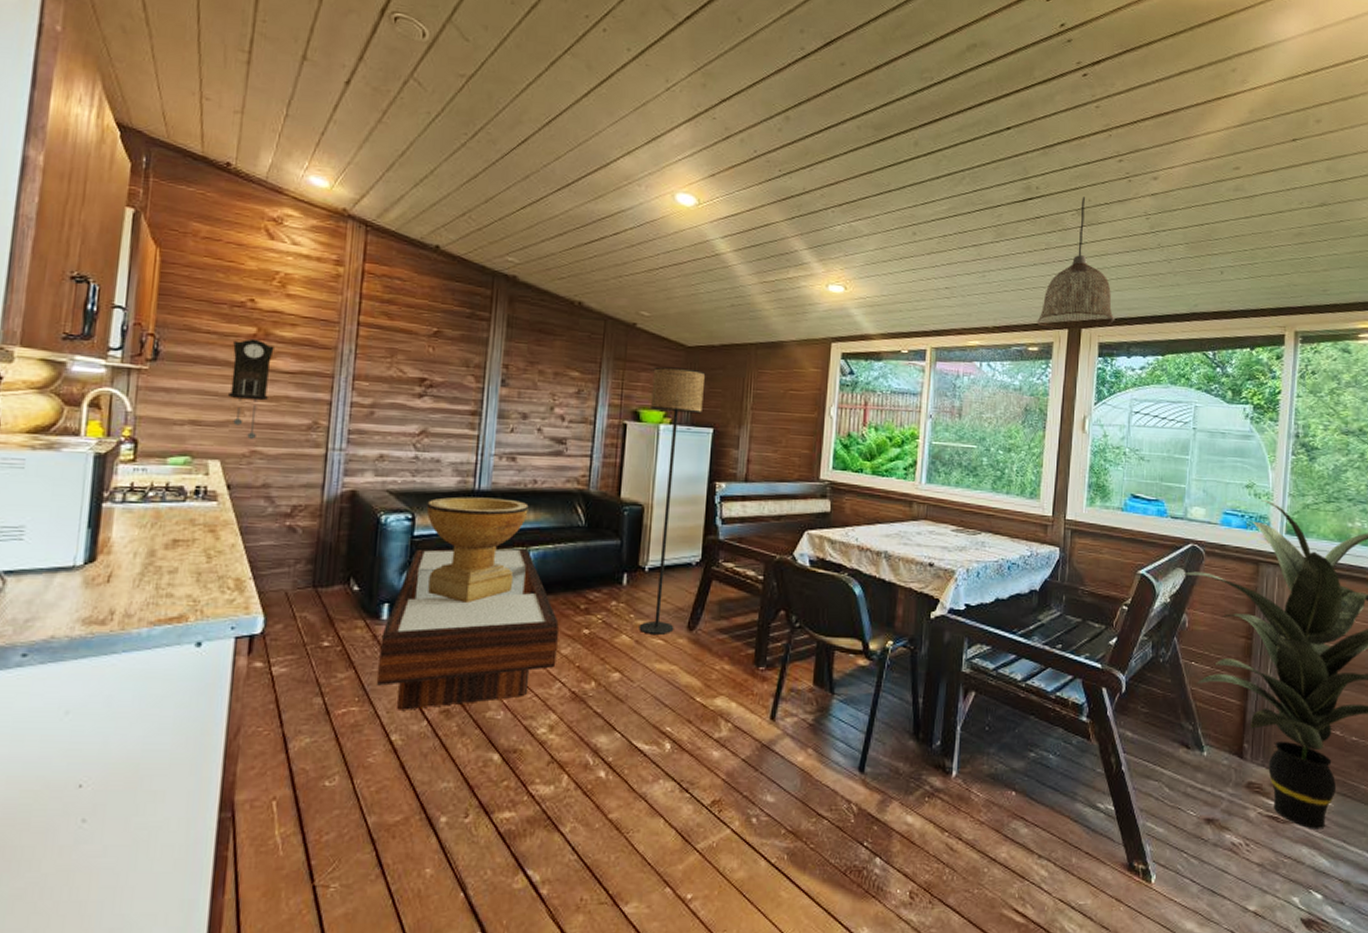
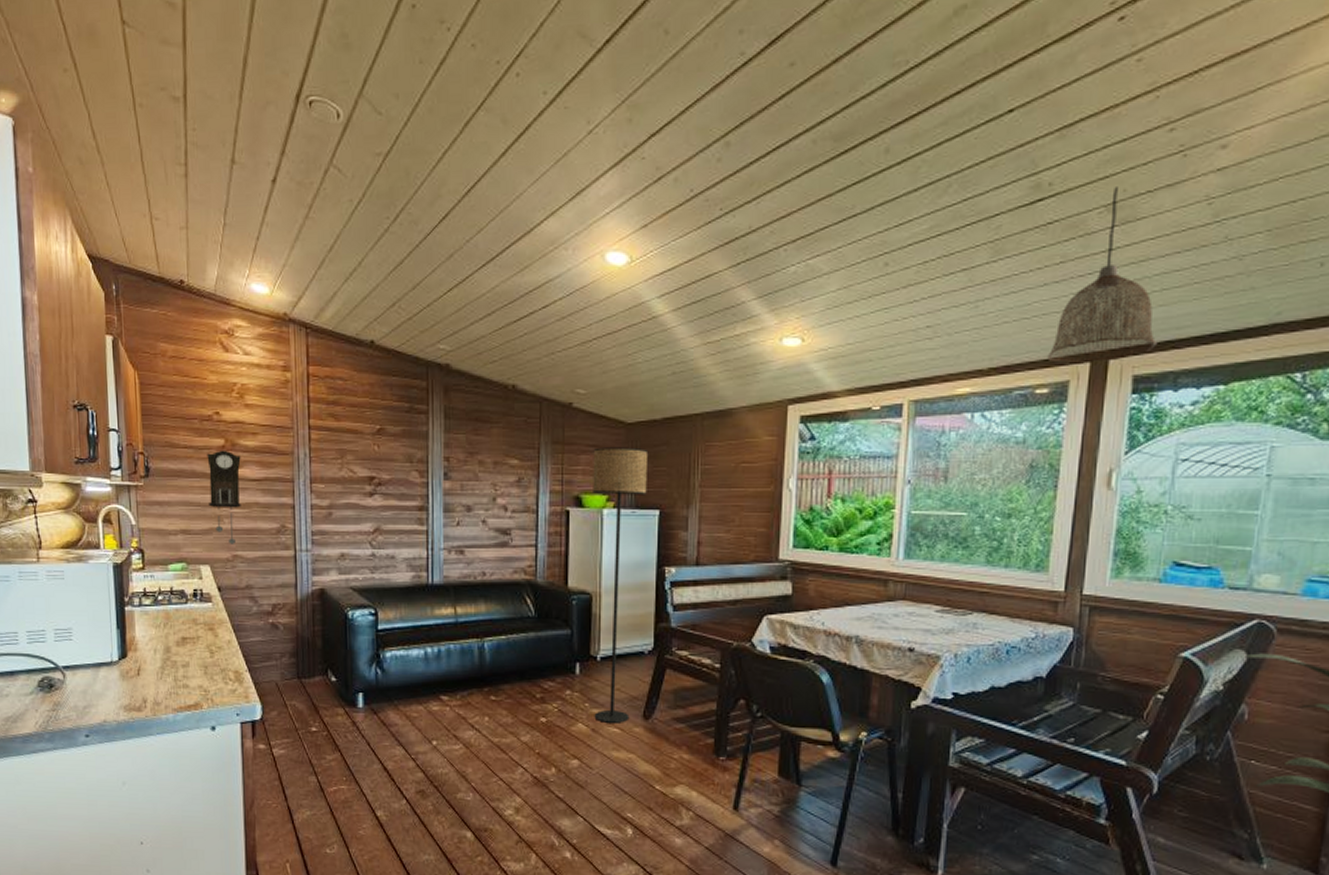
coffee table: present [377,548,559,710] -> none [359,639,517,790]
decorative bowl: present [426,496,529,604] -> none [387,591,480,693]

